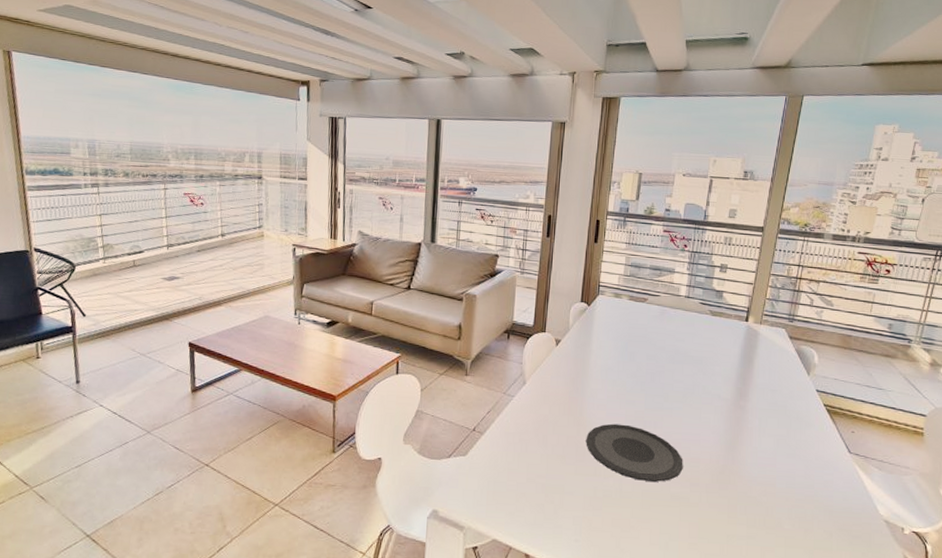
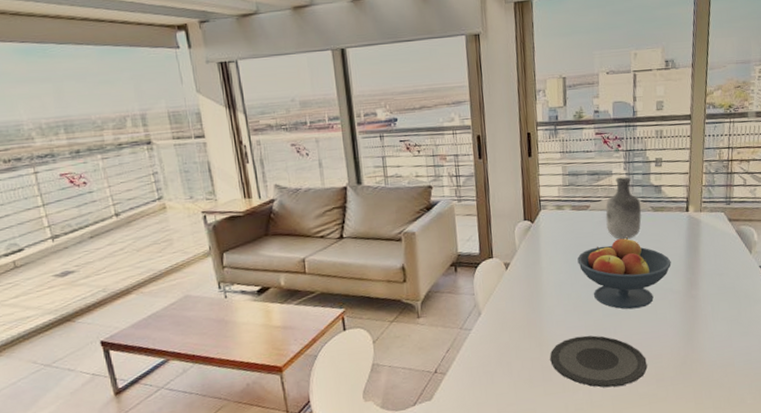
fruit bowl: none [627,334,723,408] -> present [577,236,671,310]
vase: none [661,276,700,337] -> present [605,177,642,239]

